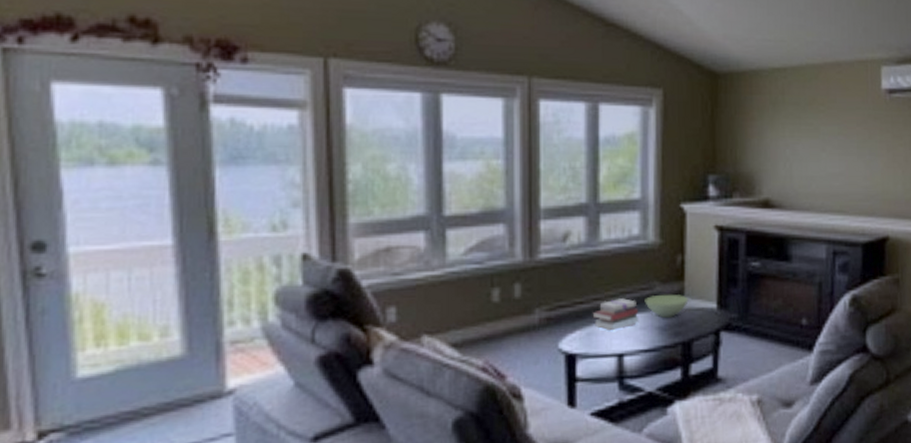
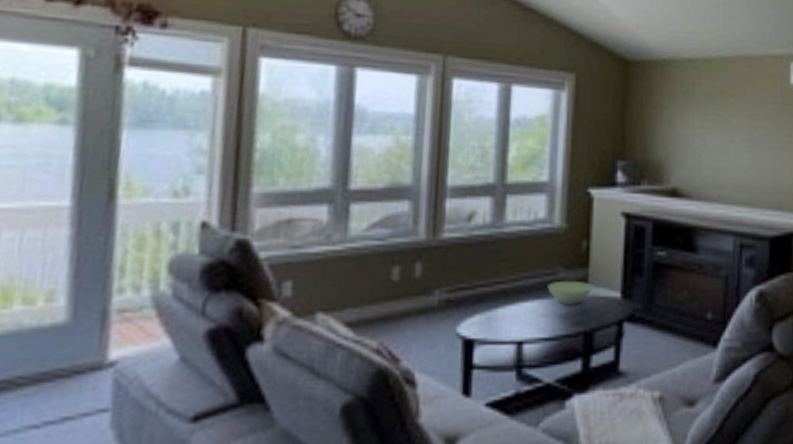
books: present [592,298,639,332] -> none [493,283,541,317]

